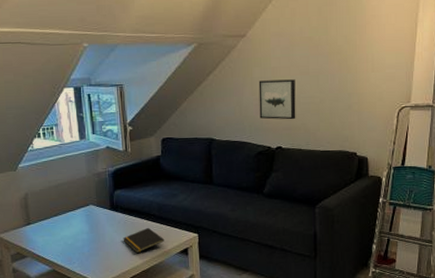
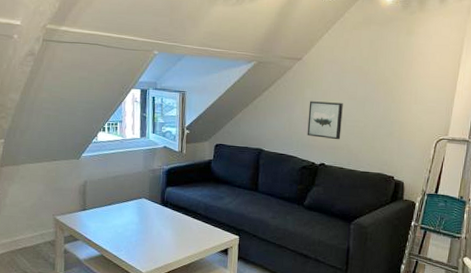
notepad: present [123,227,165,253] -> none [169,225,208,248]

